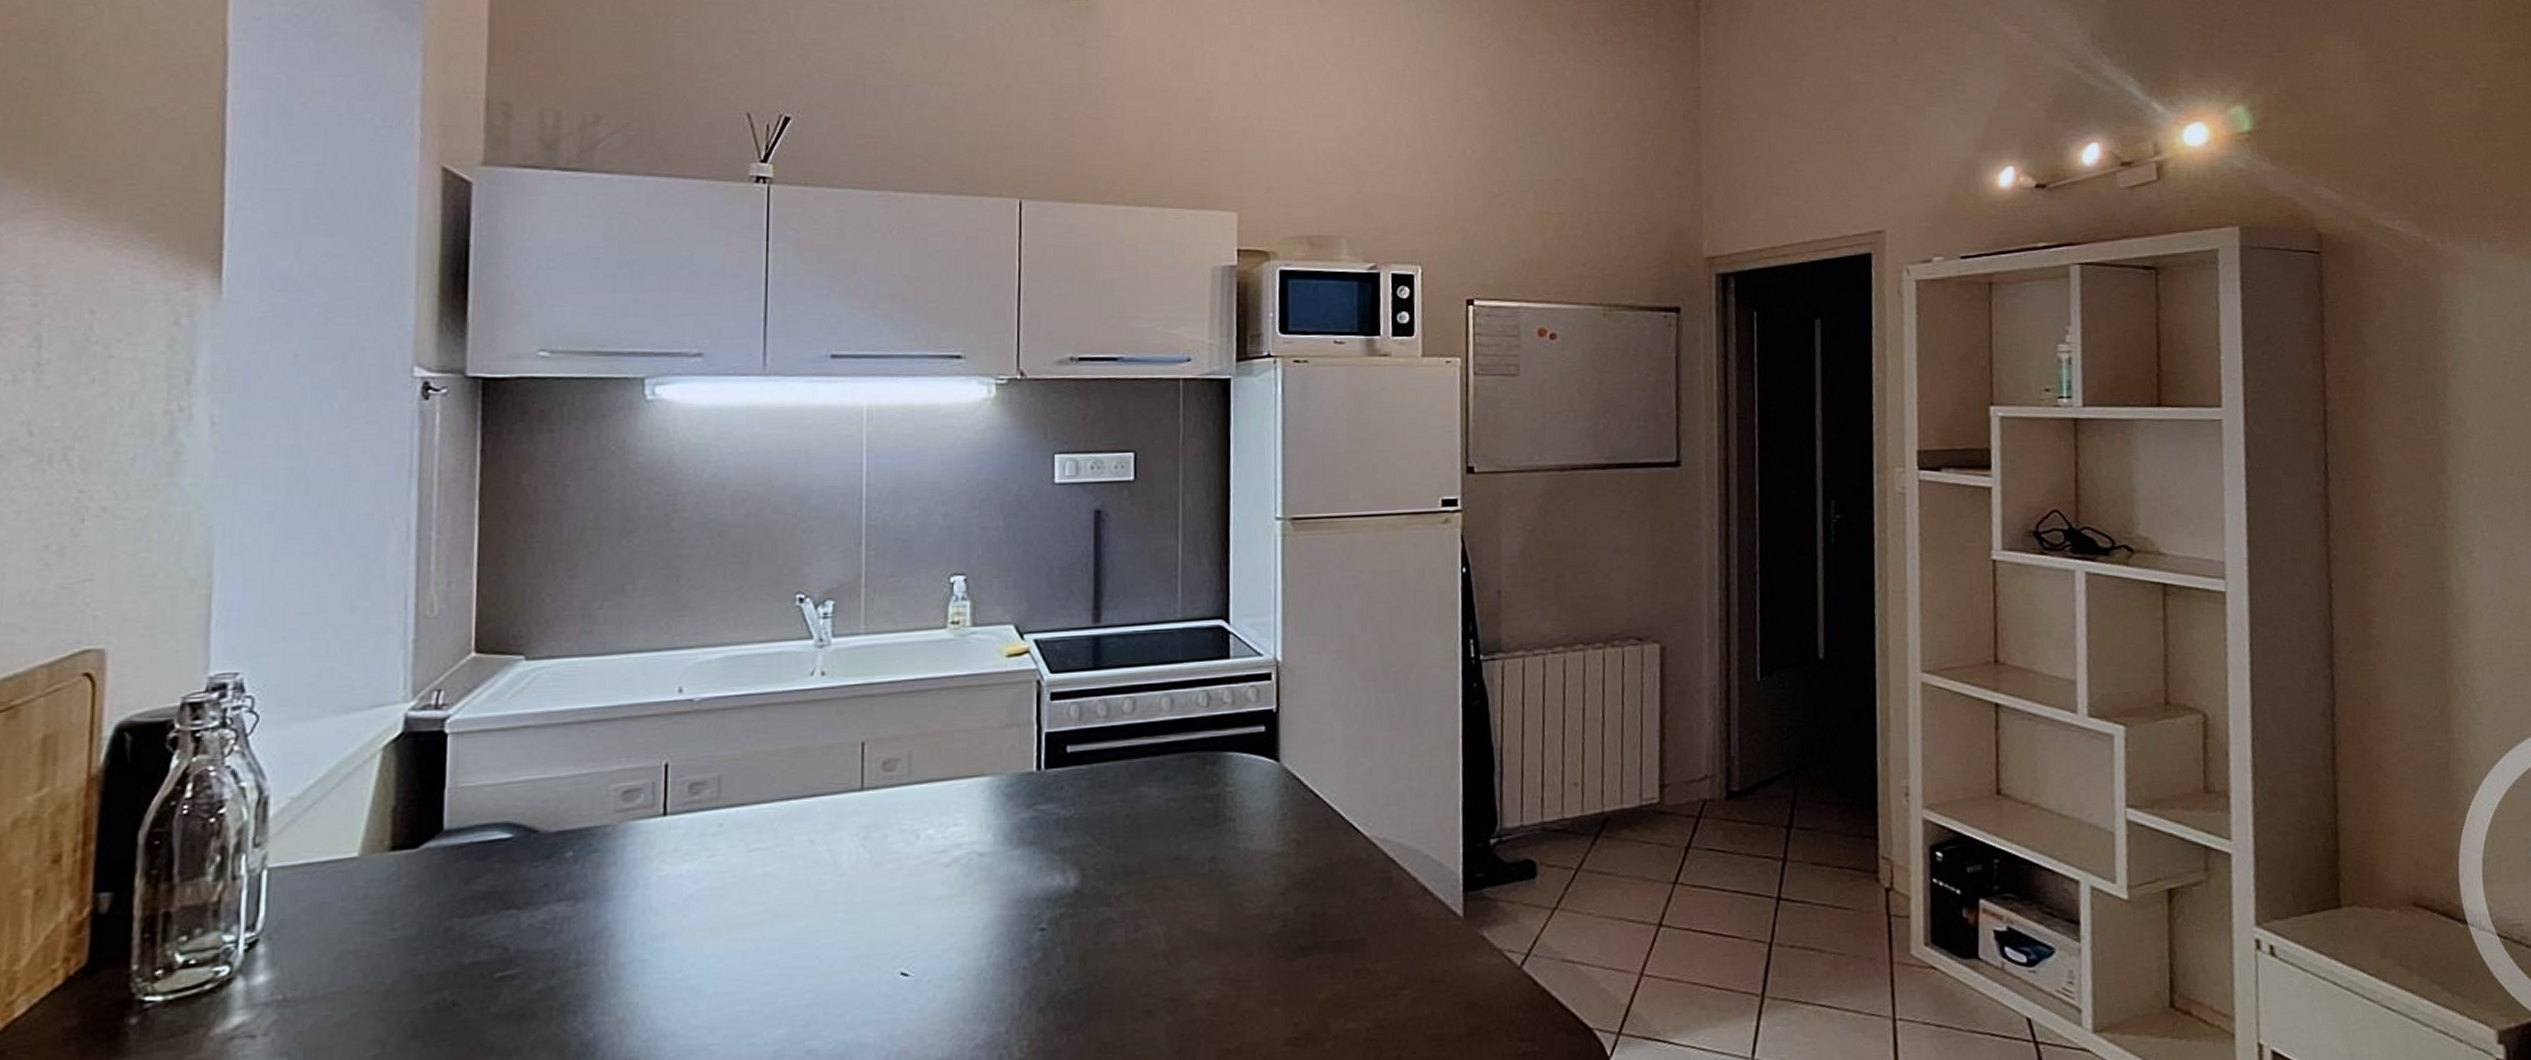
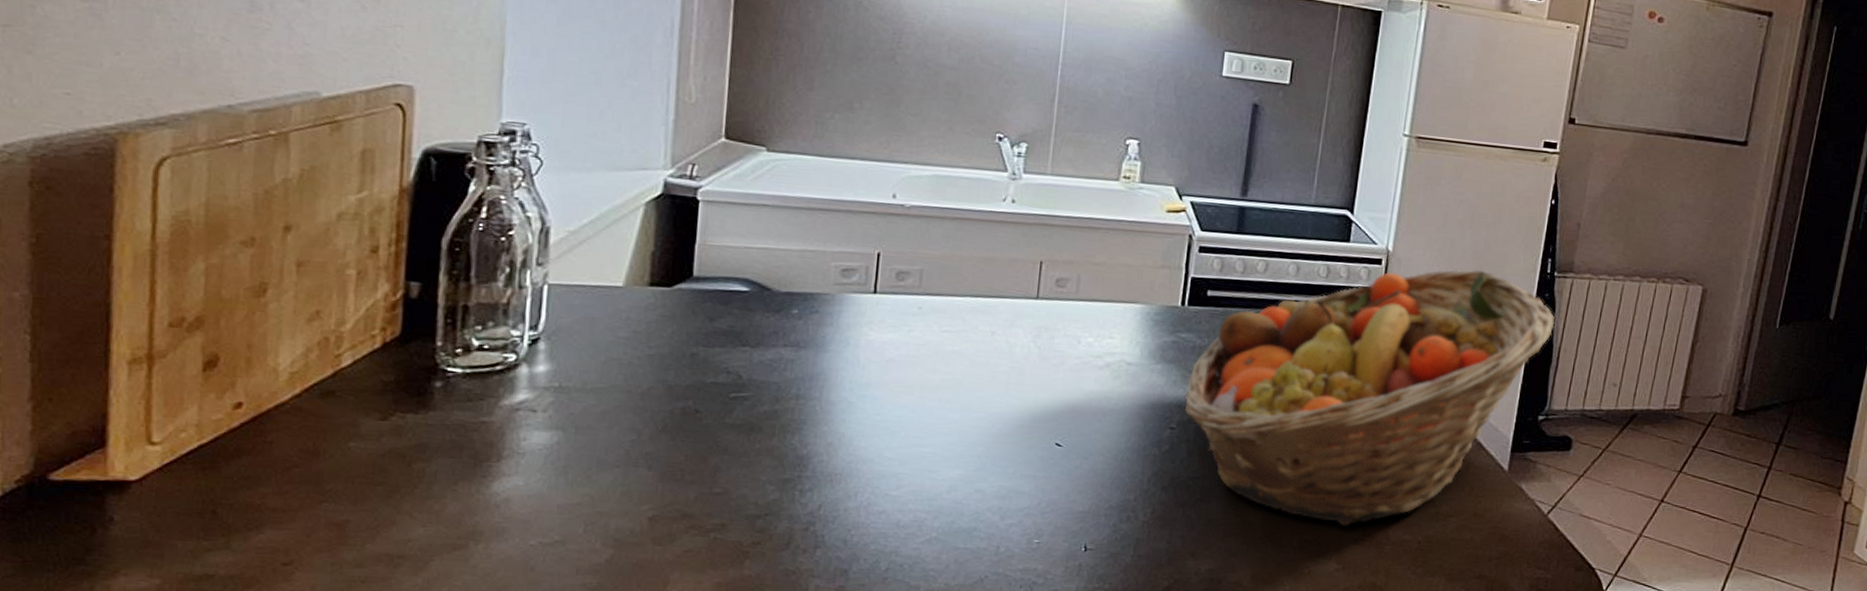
fruit basket: none [1053,667,1491,1024] -> present [1184,269,1555,526]

